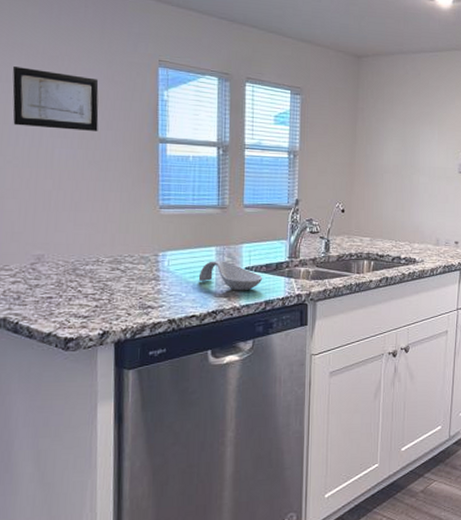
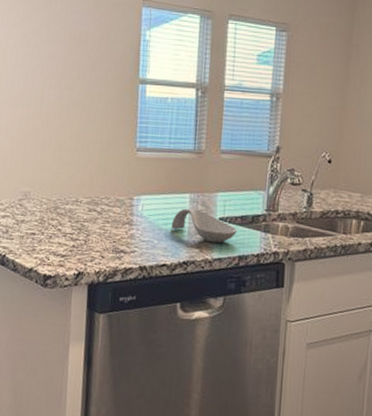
wall art: present [12,67,99,131] -> none [11,11,86,72]

